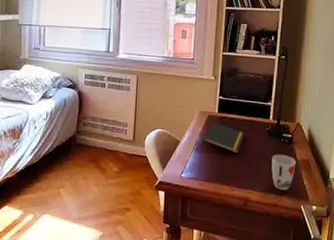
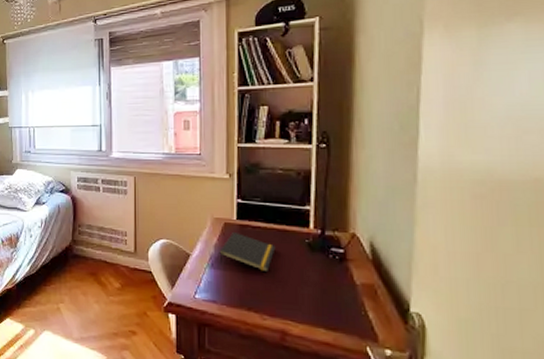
cup: present [271,154,296,190] -> none [317,275,354,324]

